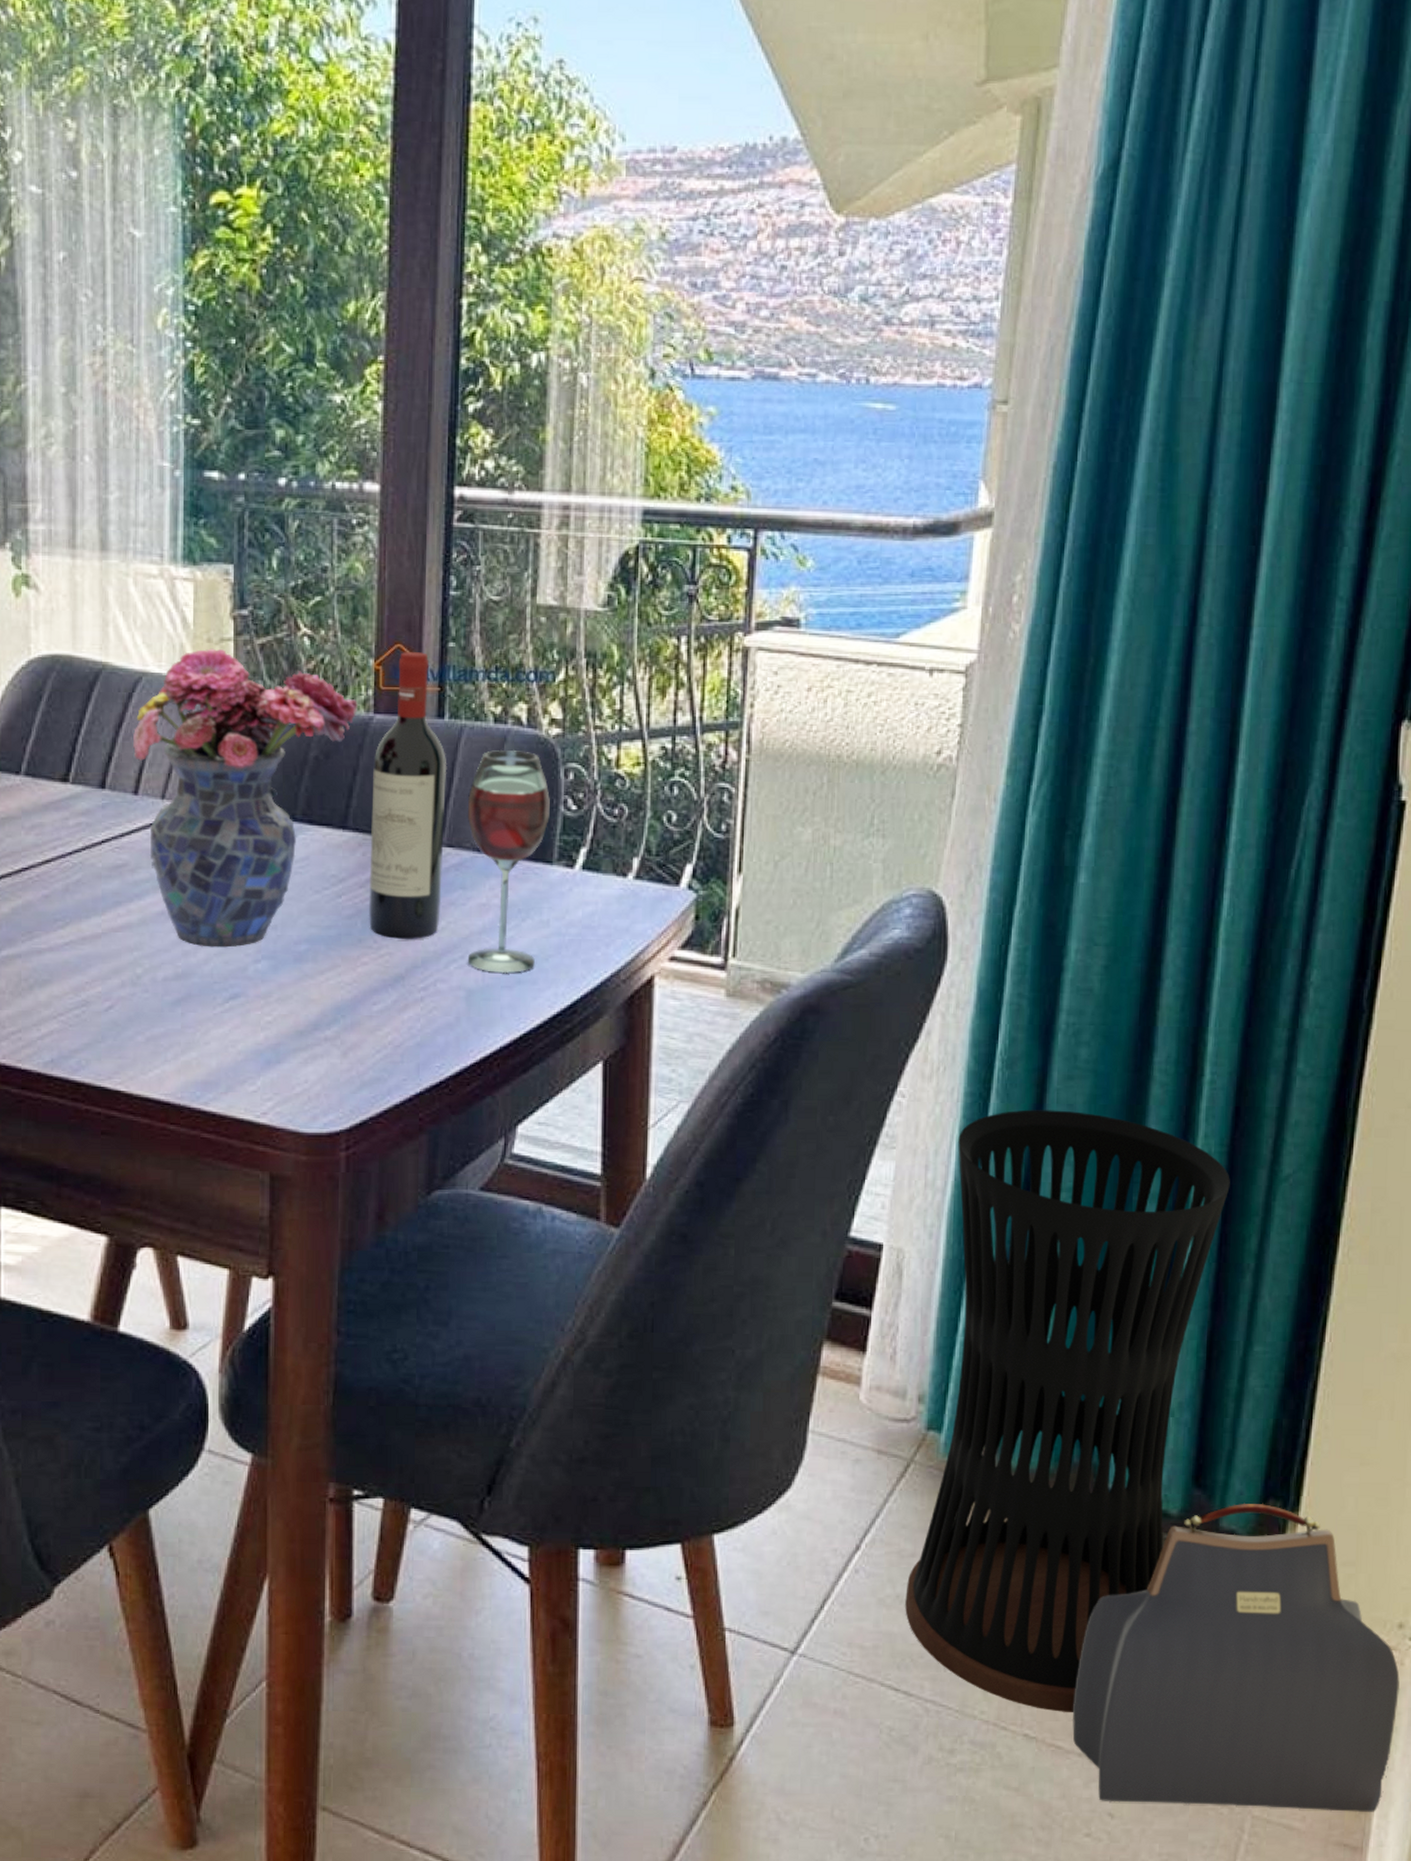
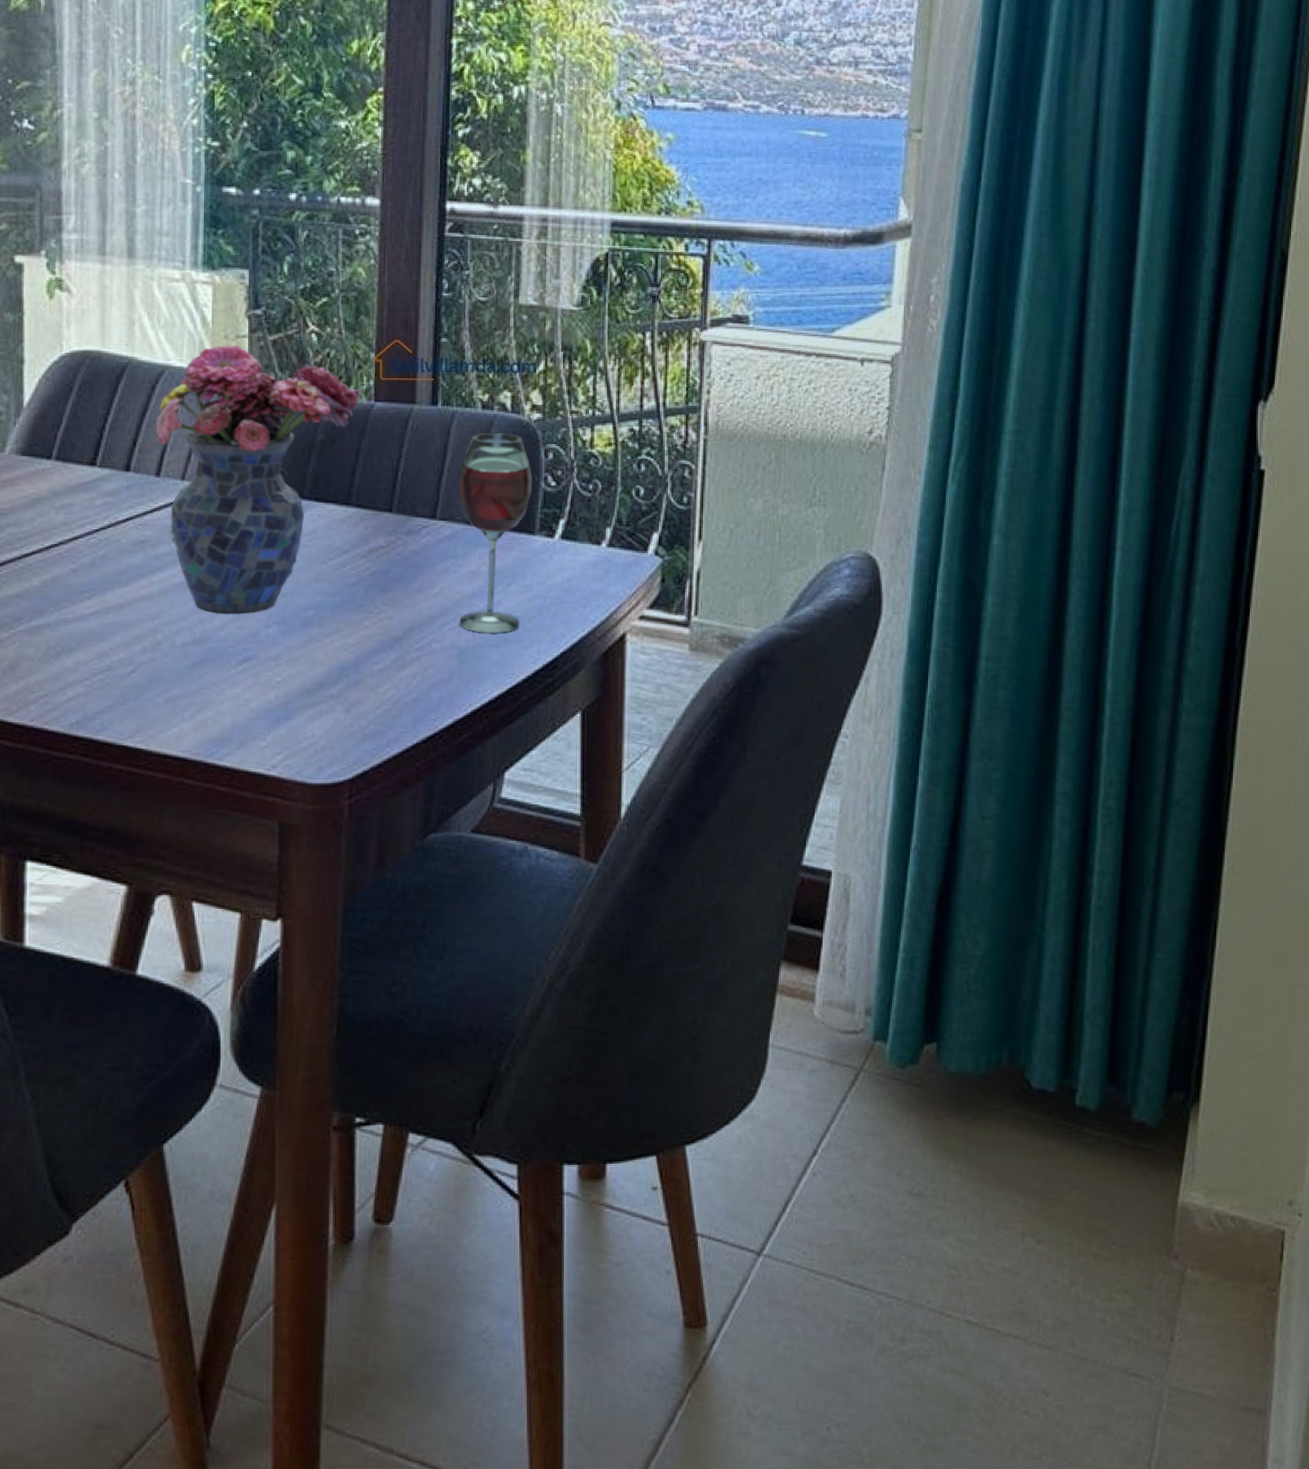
wine bottle: present [368,652,447,939] -> none [369,347,441,604]
umbrella stand: present [905,1109,1230,1712] -> none [858,746,1130,1298]
handbag: present [1072,1503,1400,1812] -> none [1009,1096,1293,1381]

